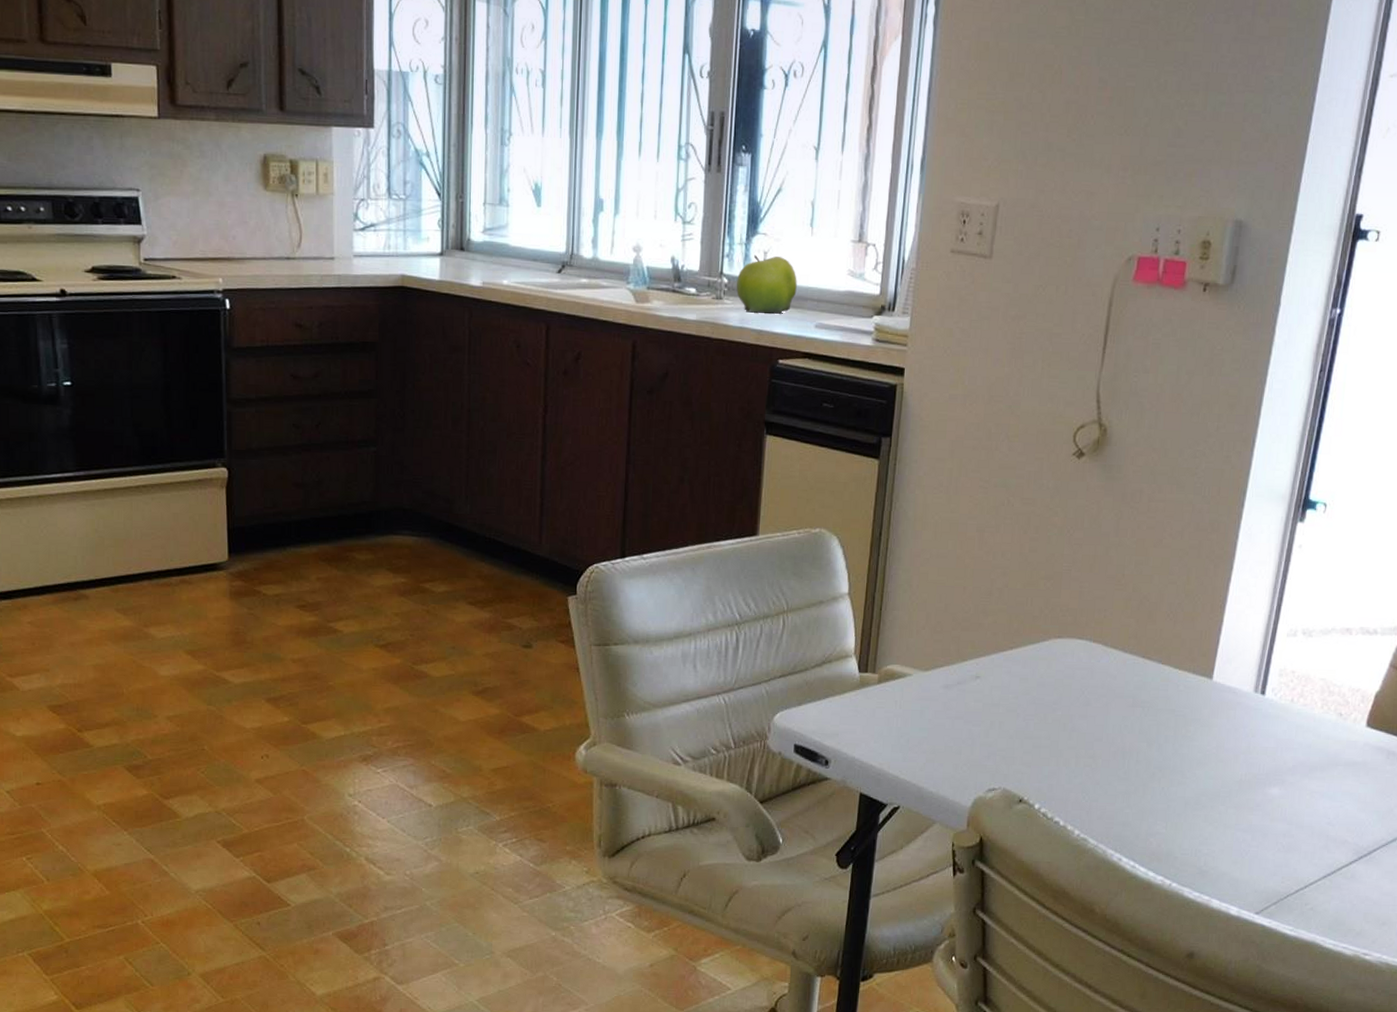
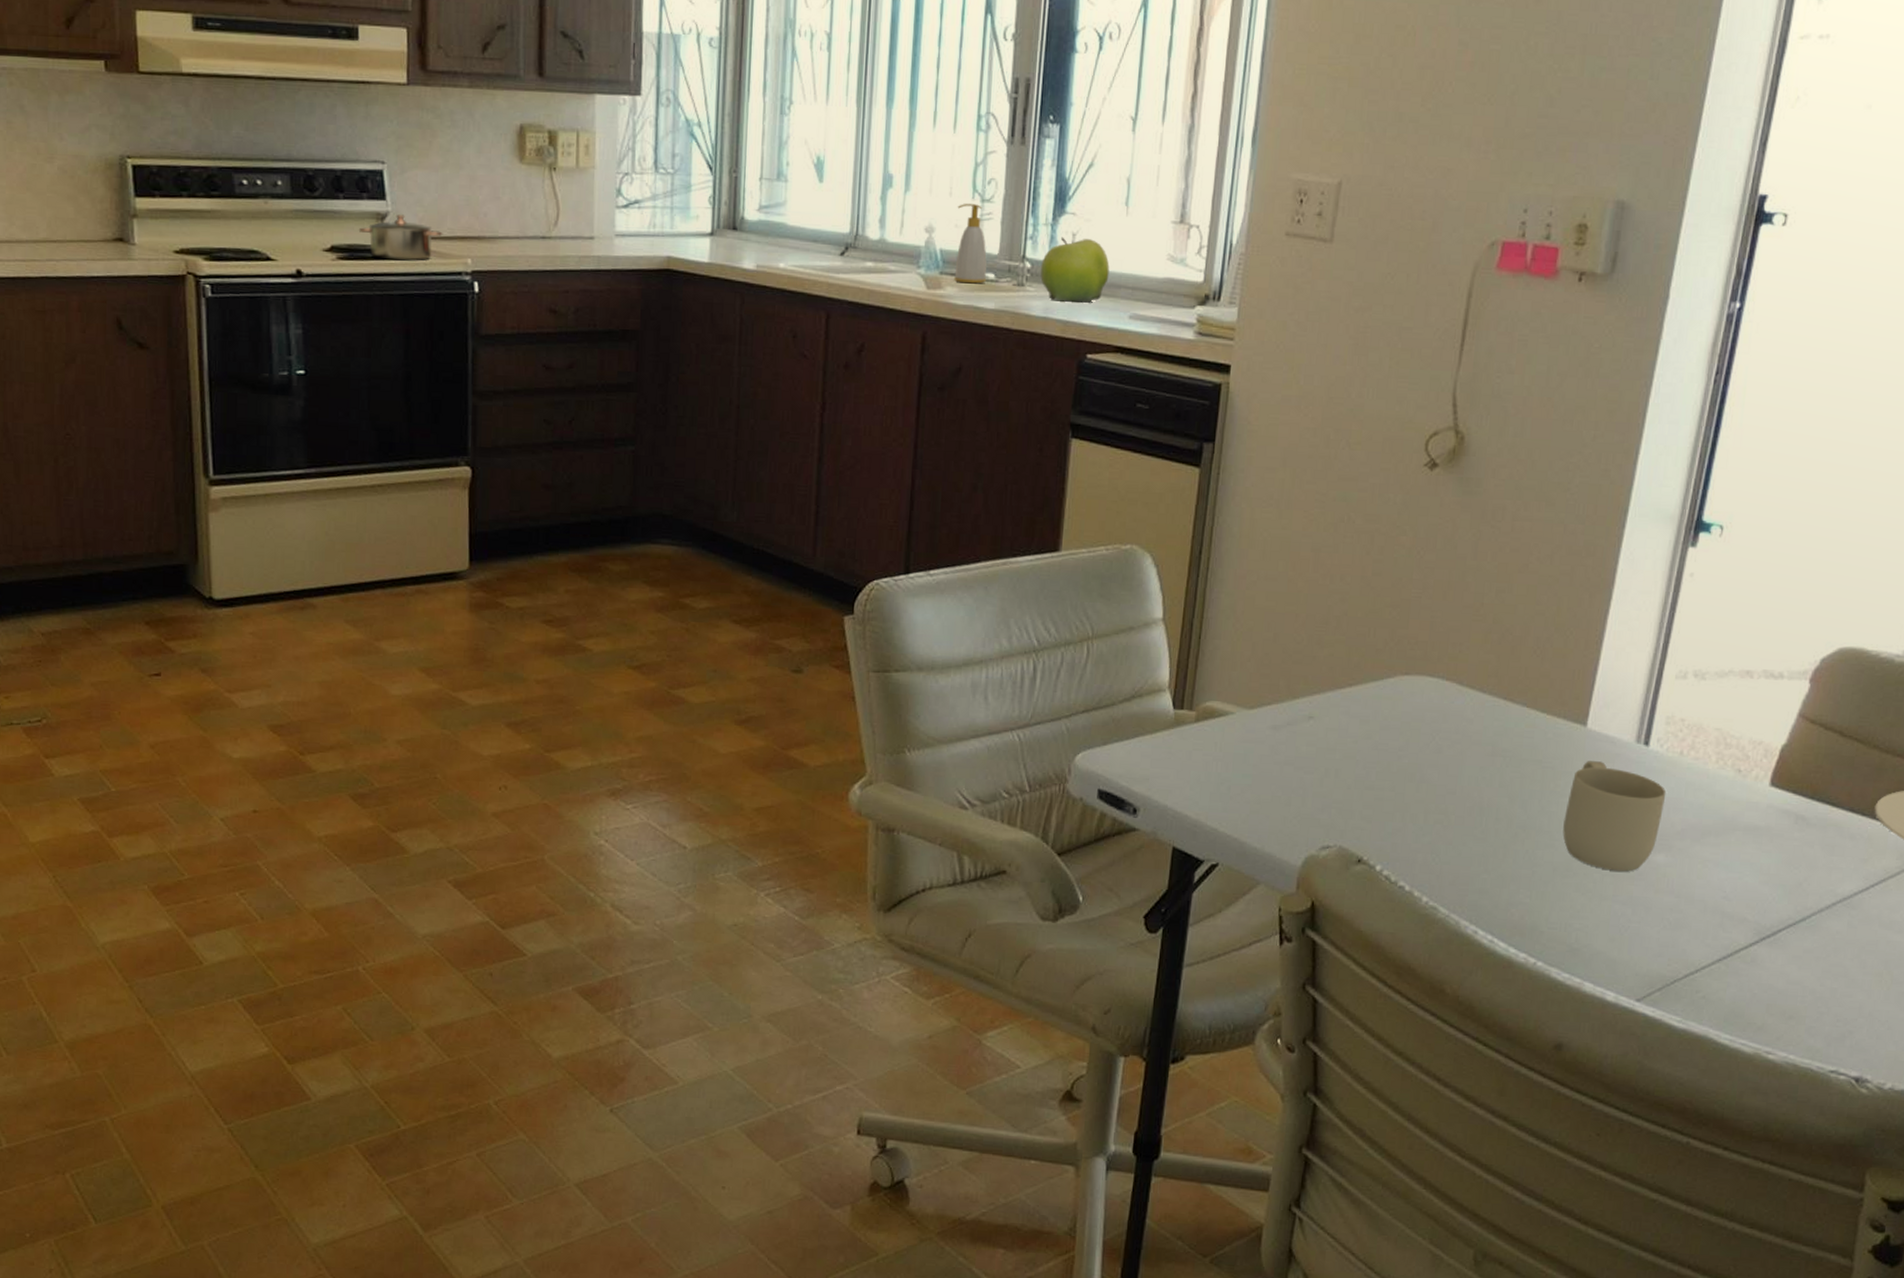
cooking pot: none [117,238,196,280] -> present [358,214,443,261]
soap bottle: none [659,224,689,298] -> present [953,203,987,284]
mug: none [1193,709,1280,804] -> present [1563,761,1666,872]

